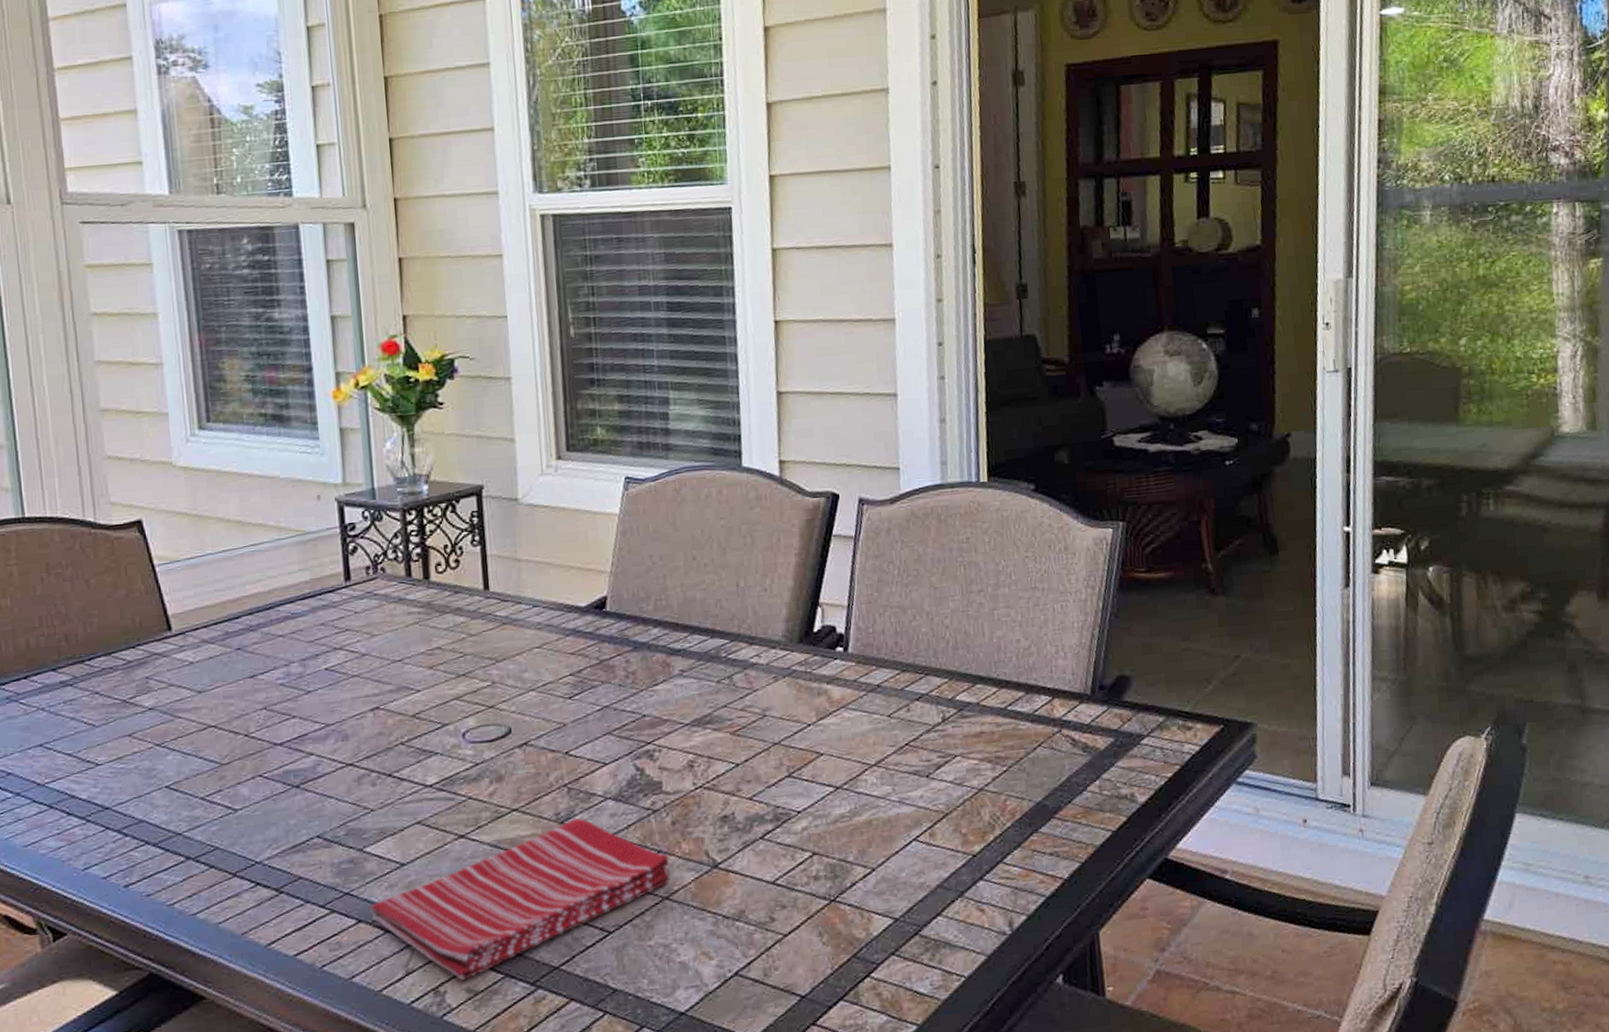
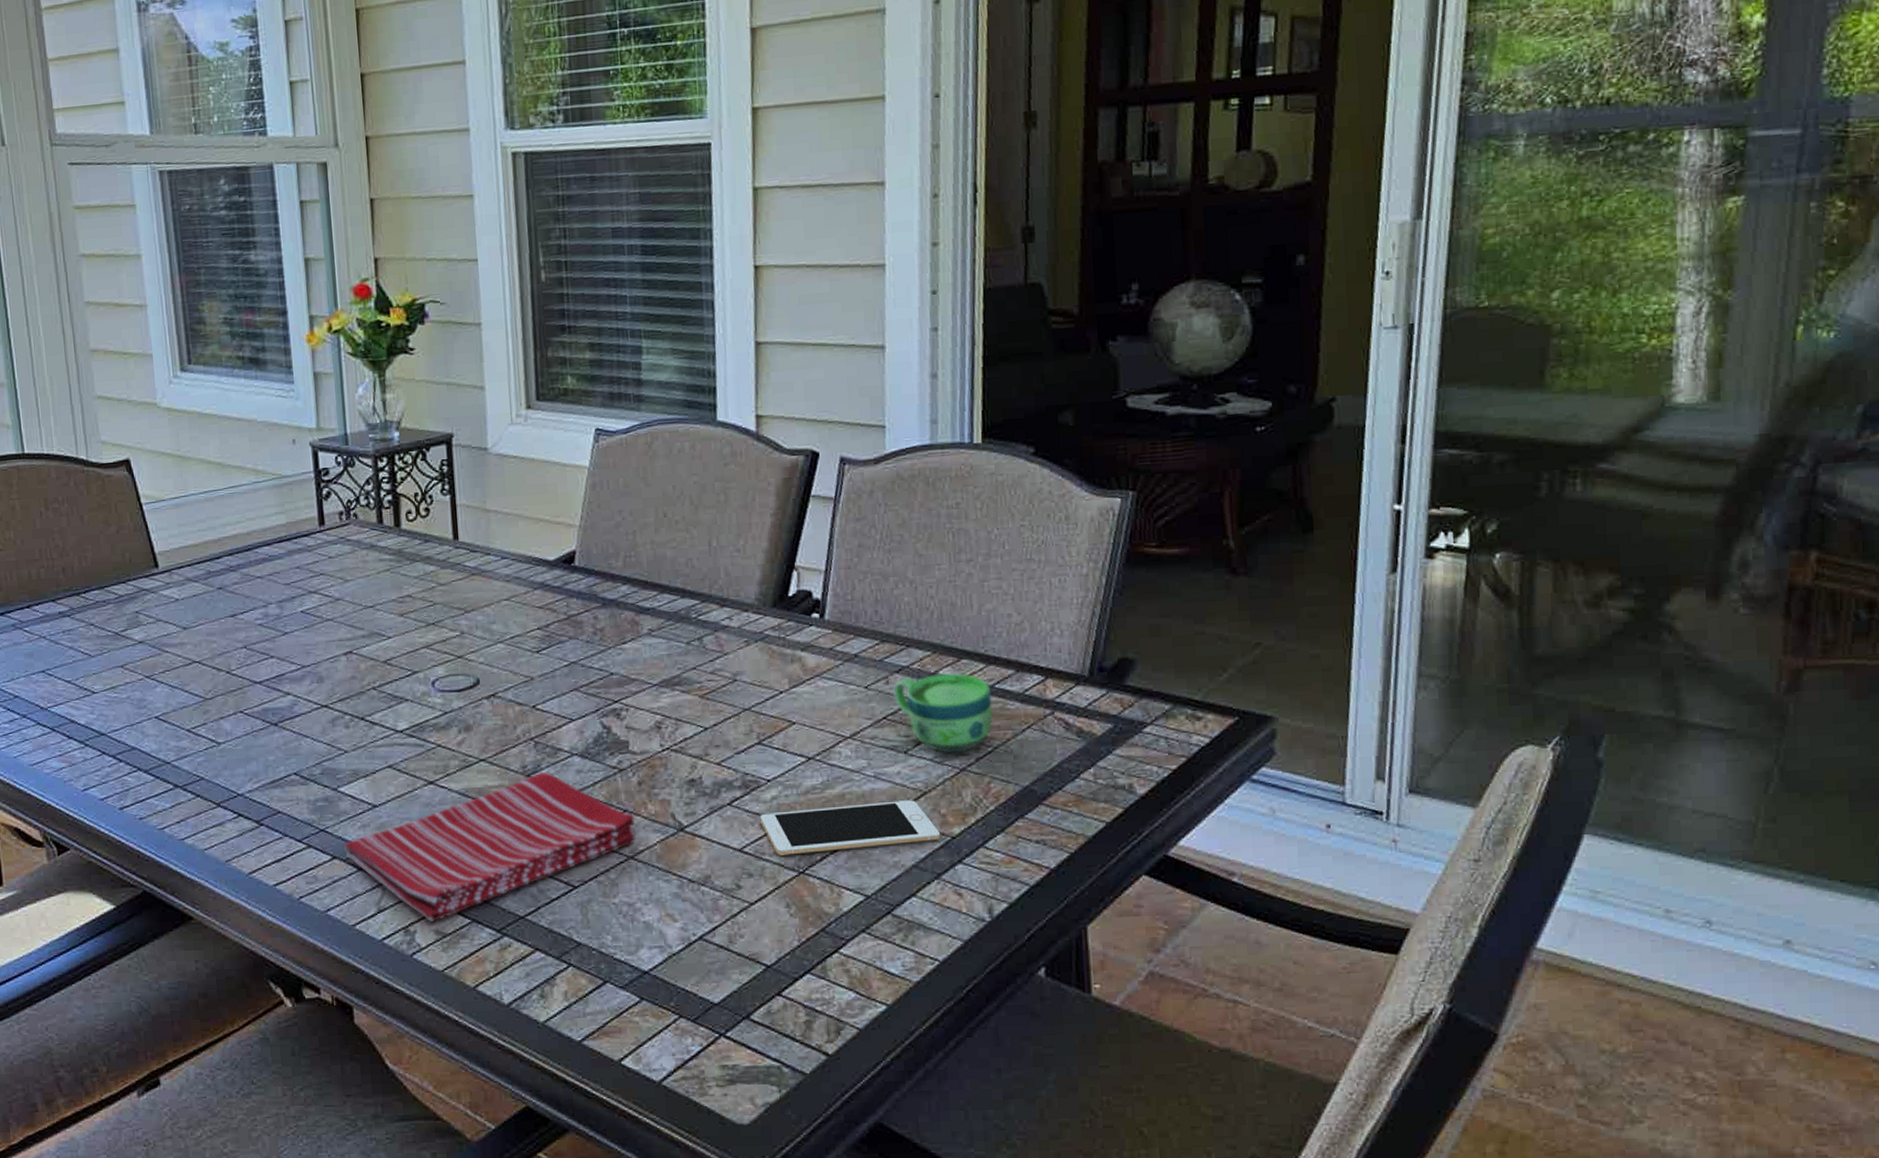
cell phone: none [791,822,963,885] -> present [760,800,941,855]
cup: none [914,697,1006,775] -> present [893,672,993,753]

